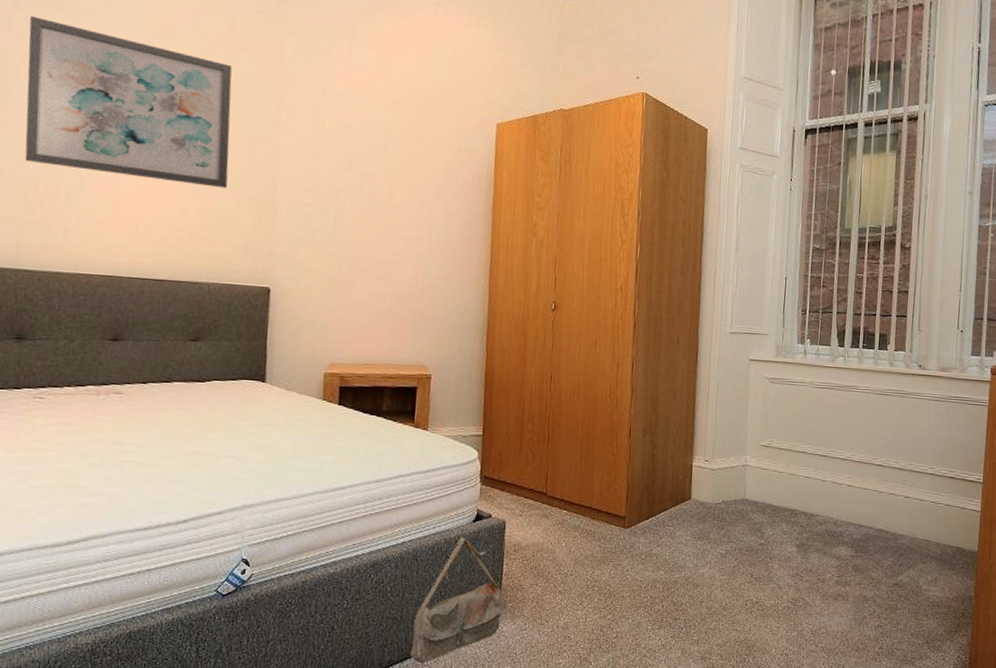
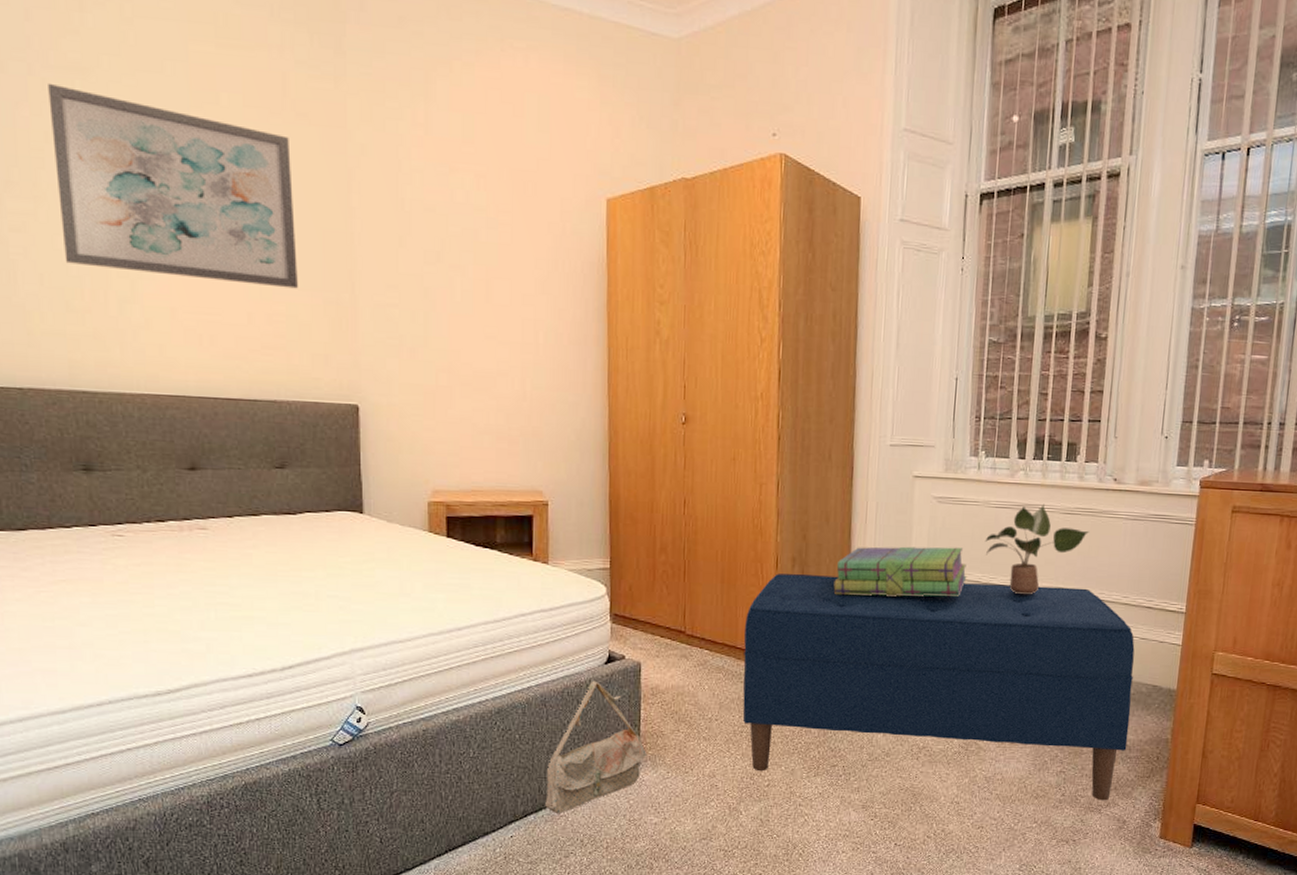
bench: none [595,442,941,654] -> present [742,574,1135,801]
stack of books: none [679,420,795,466] -> present [833,546,967,597]
potted plant: none [810,385,900,465] -> present [985,503,1090,595]

